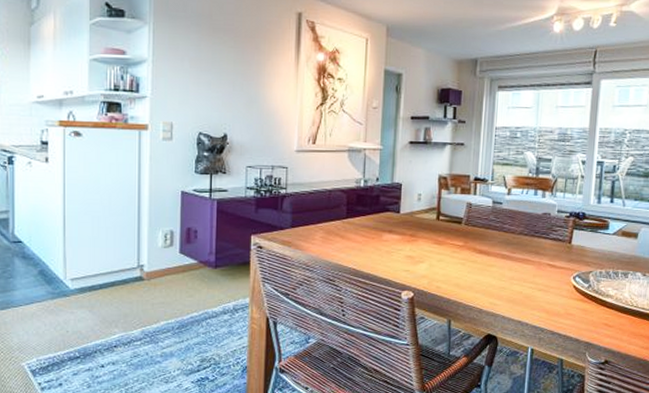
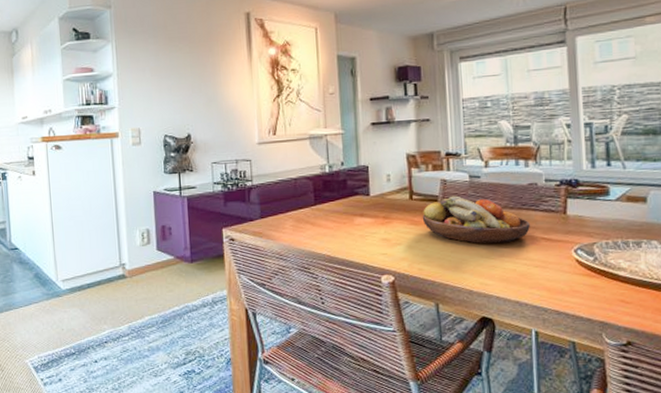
fruit bowl: none [445,219,539,267] -> present [422,195,530,244]

